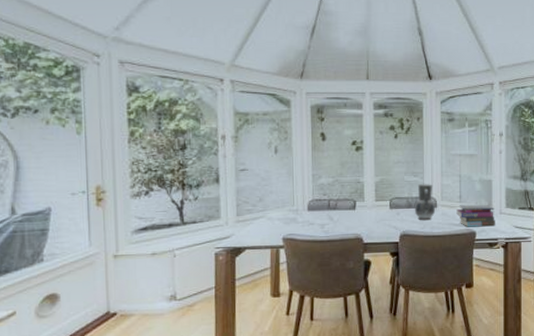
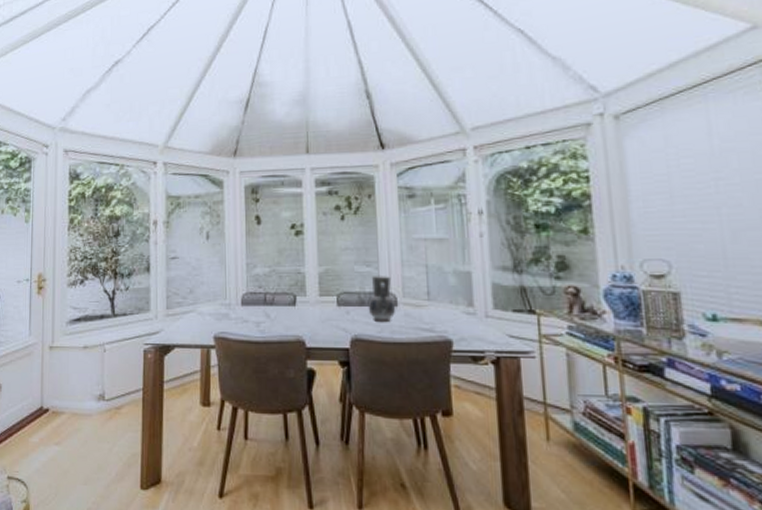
books: present [456,204,495,227] -> none [424,304,480,334]

